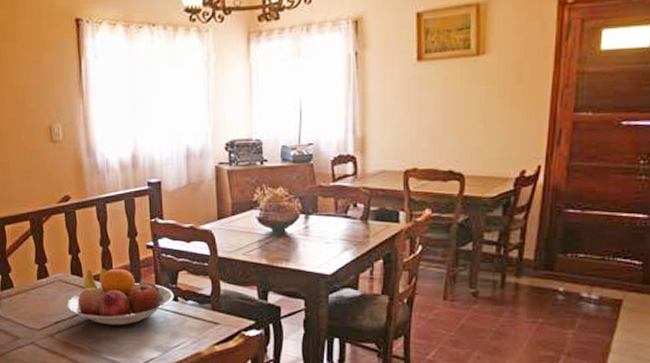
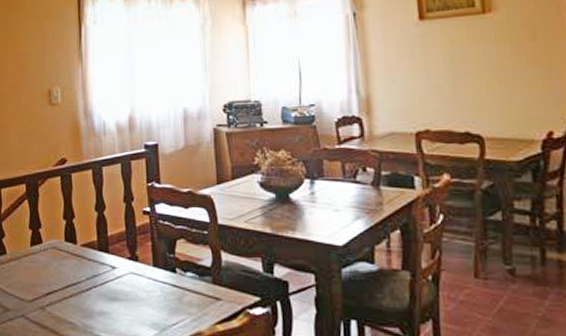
fruit bowl: present [67,268,174,326] -> none [59,235,172,299]

